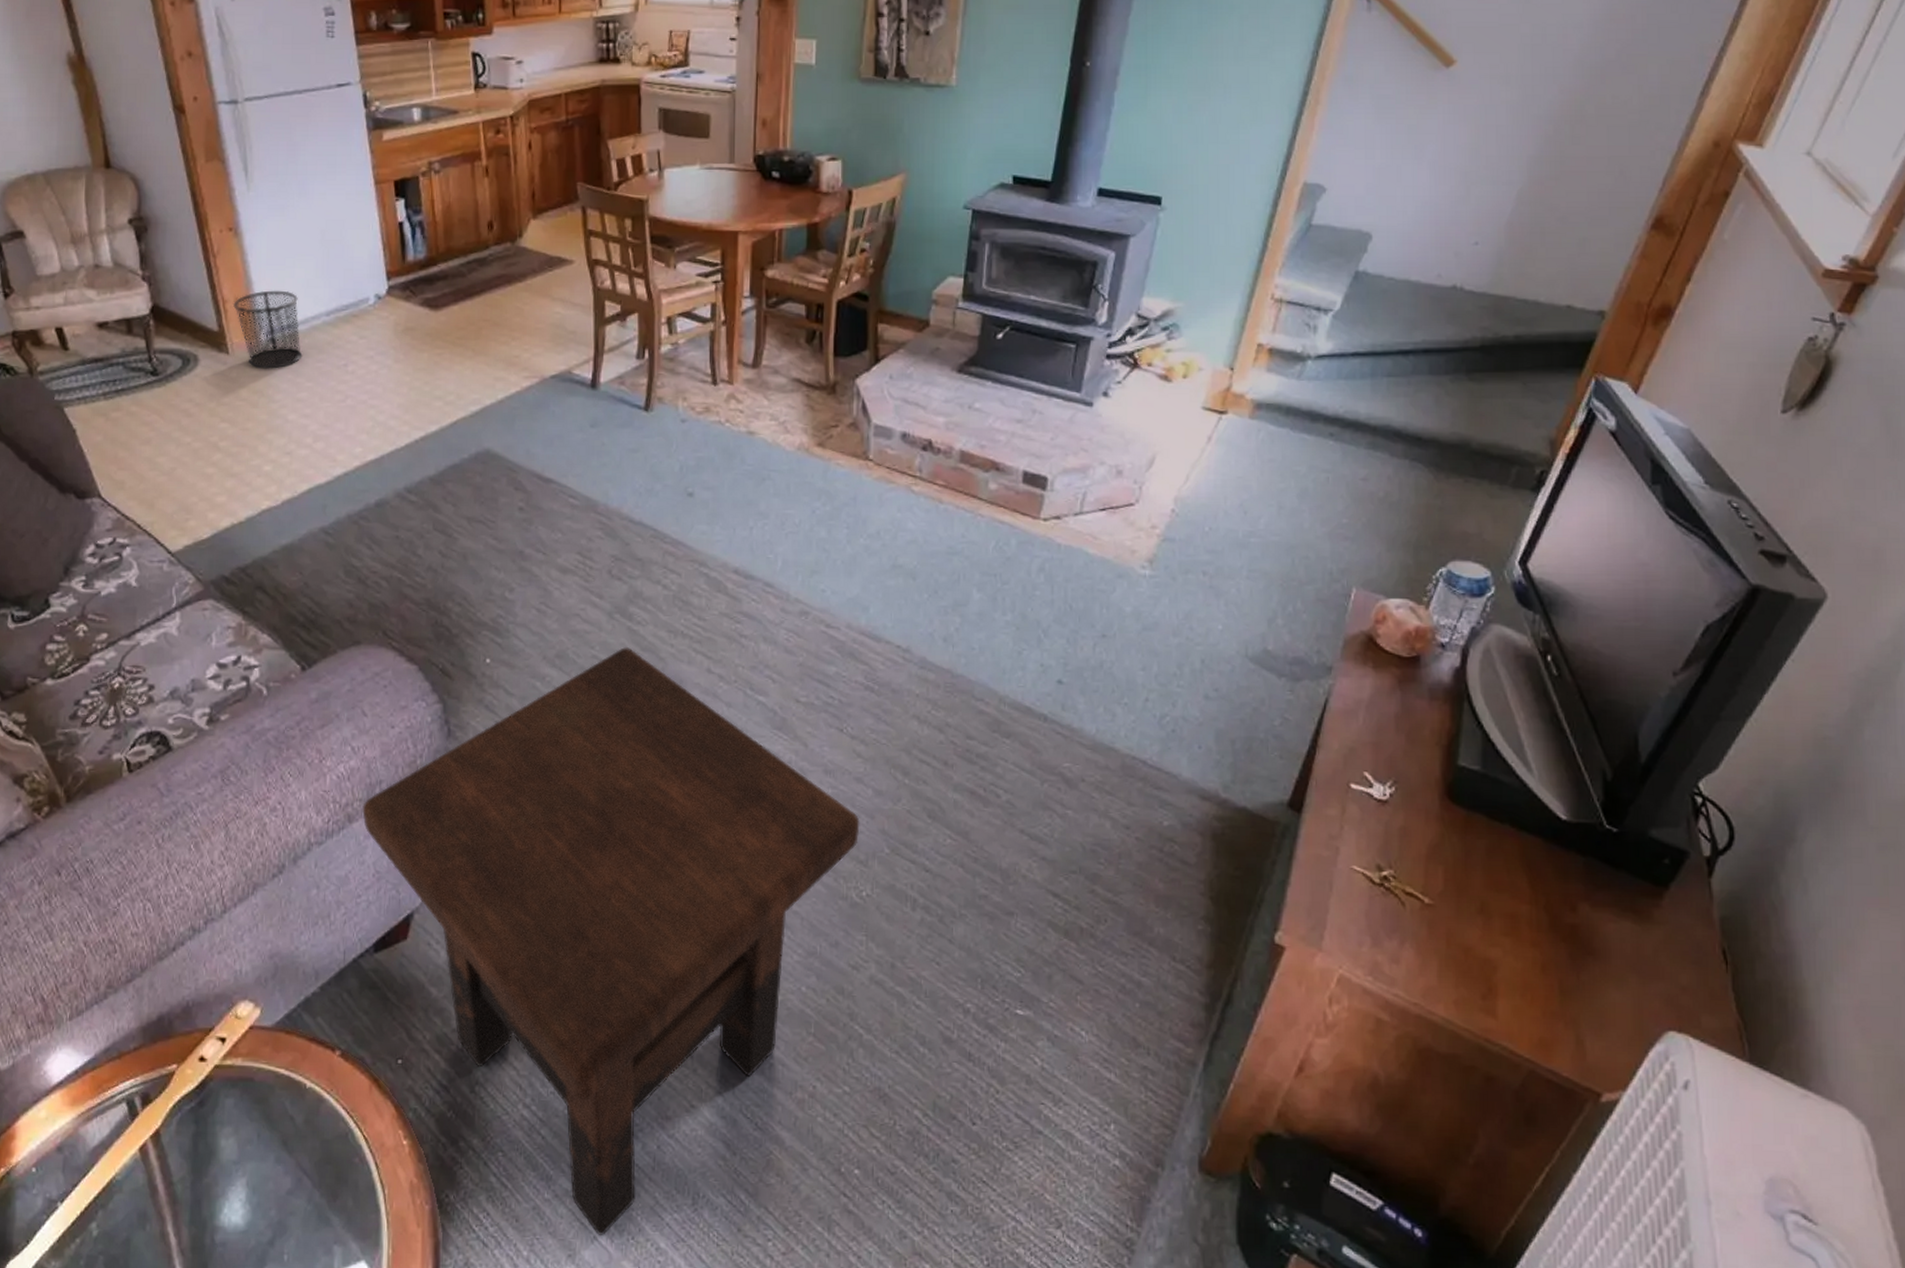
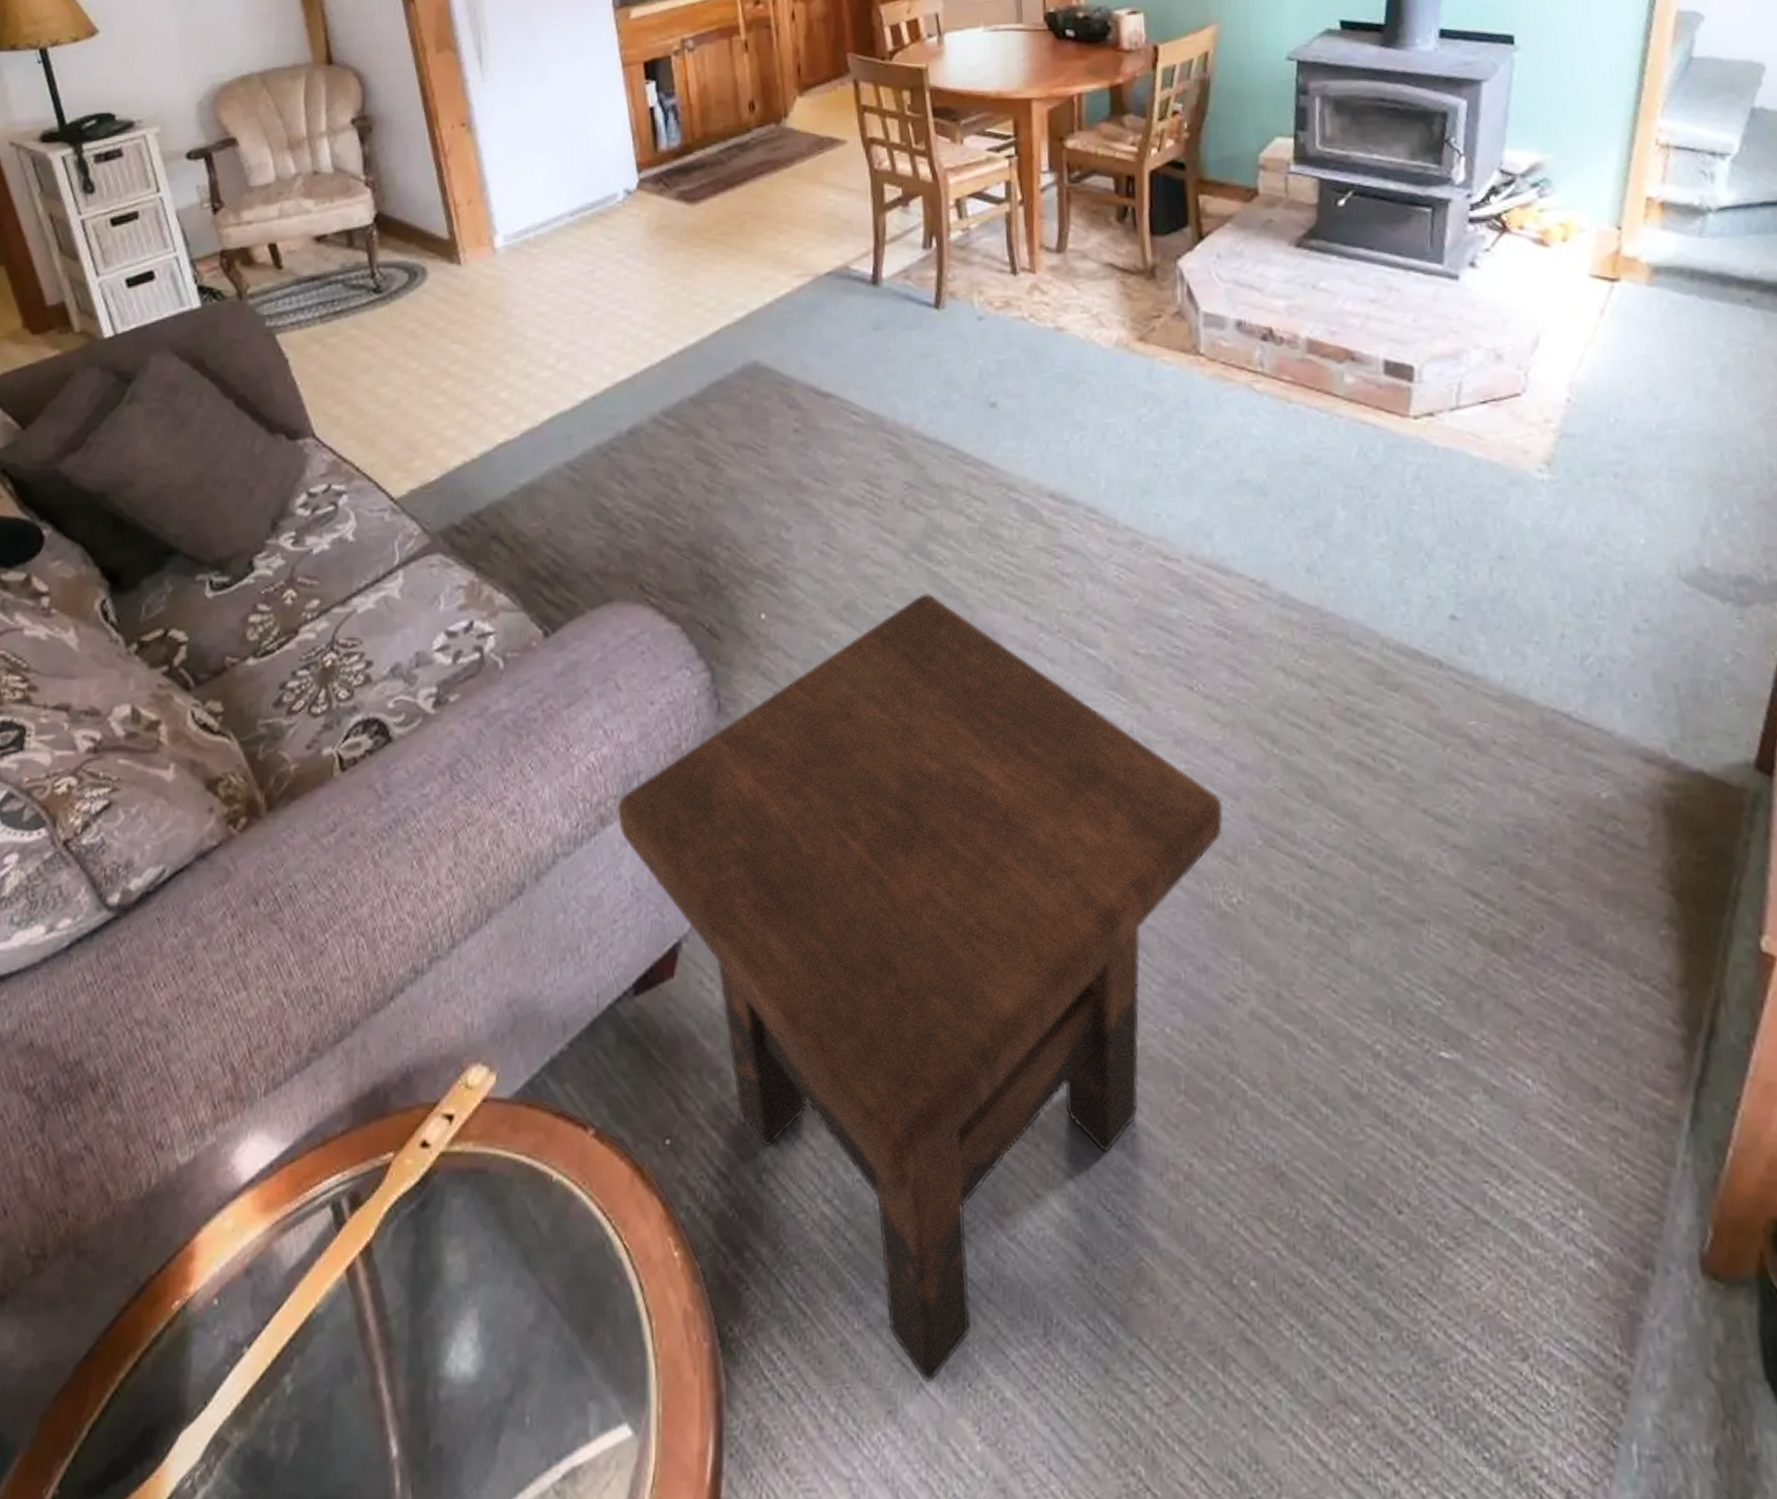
waste bin: present [232,290,303,369] -> none [465,190,543,280]

